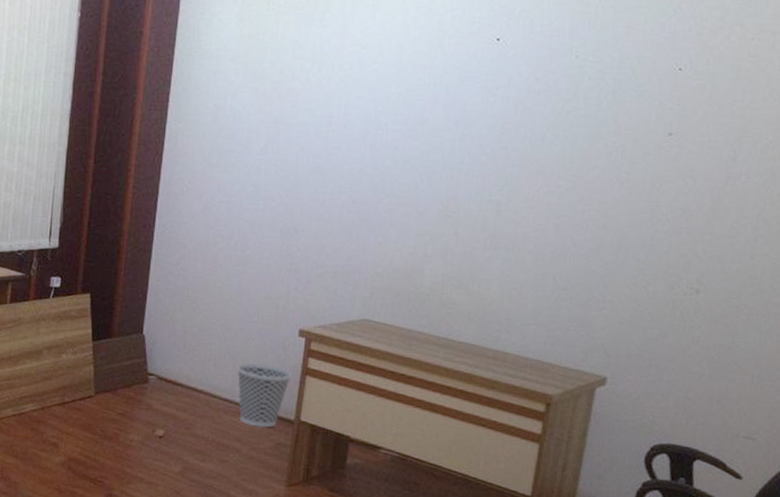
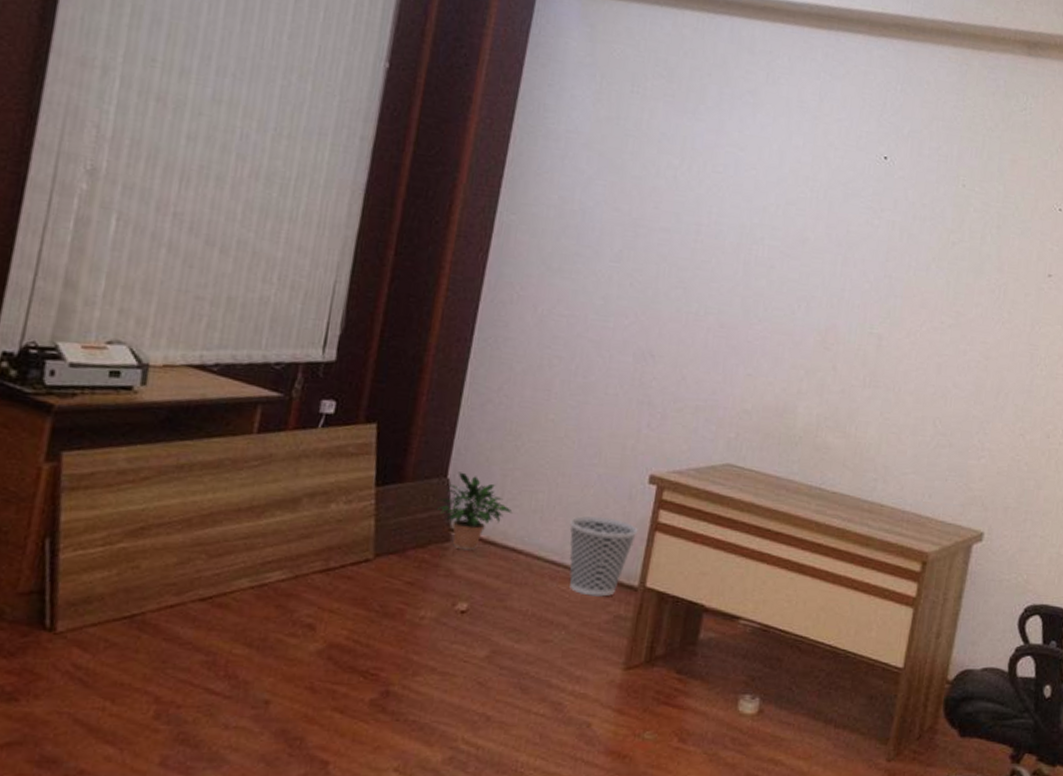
potted plant: none [135,329,193,390] -> present [436,472,513,551]

